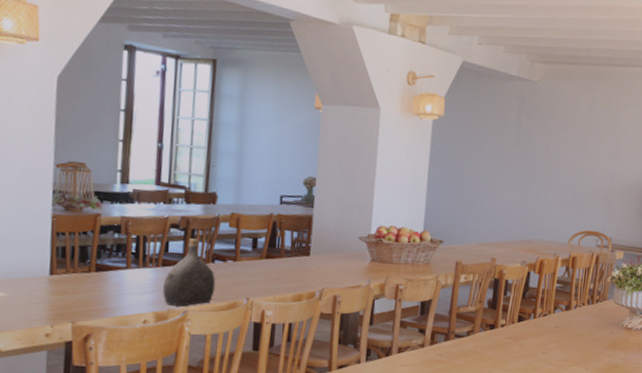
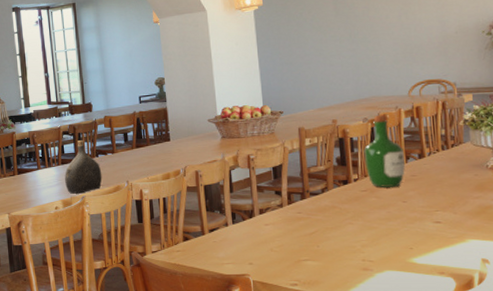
wine bottle: none [514,259,553,337] -> present [363,114,405,187]

